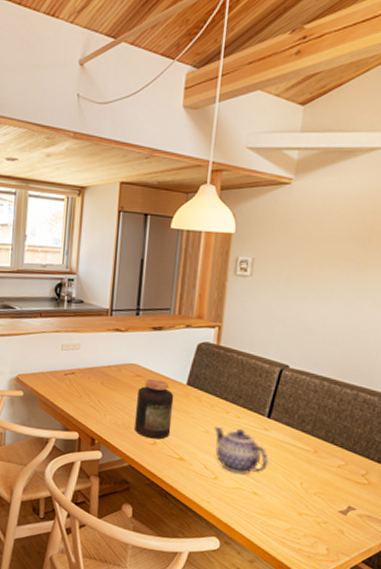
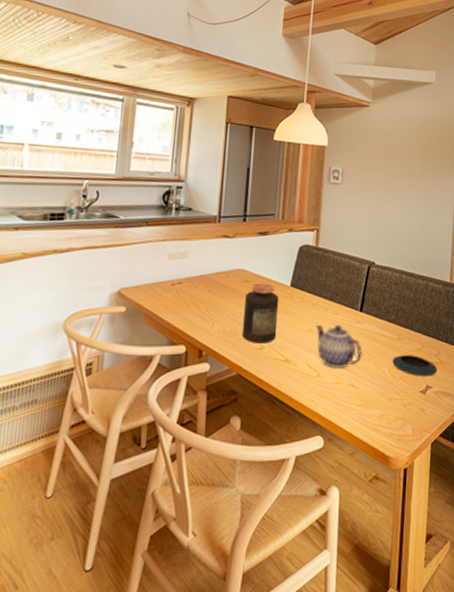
saucer: none [305,469,364,497] -> present [392,355,437,377]

